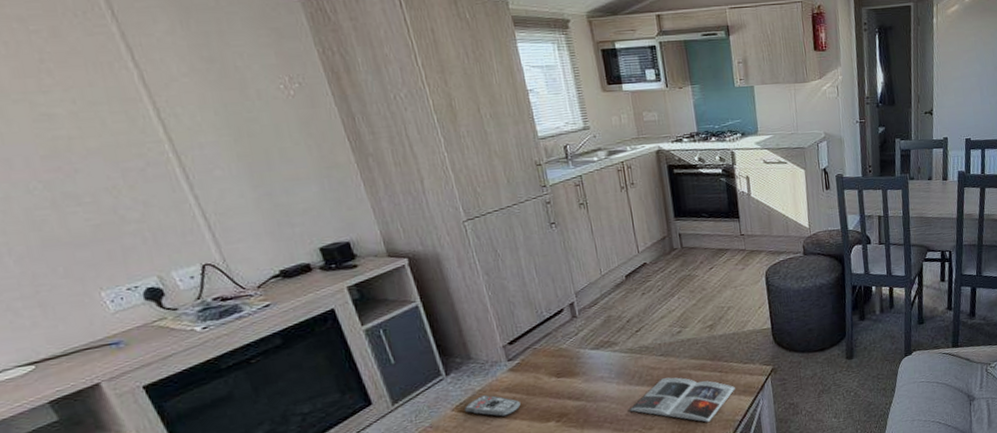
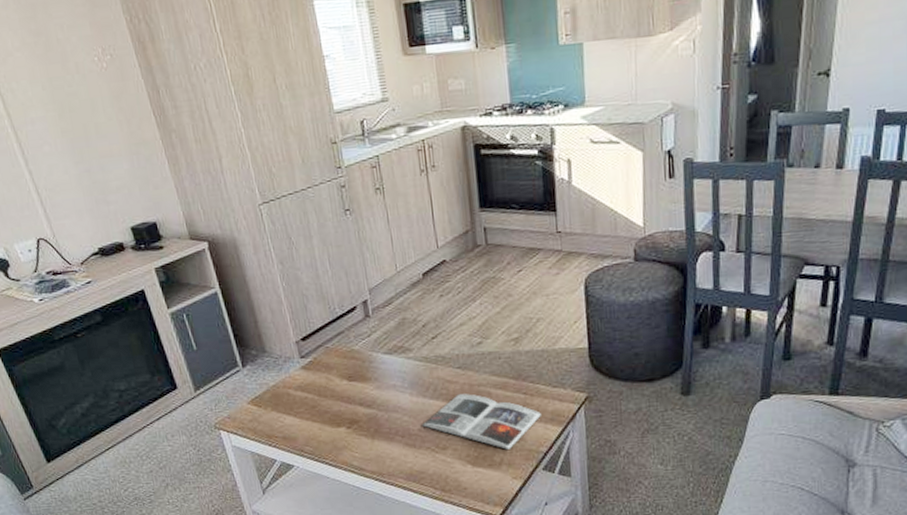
remote control: present [465,395,521,417] -> none [260,391,312,416]

